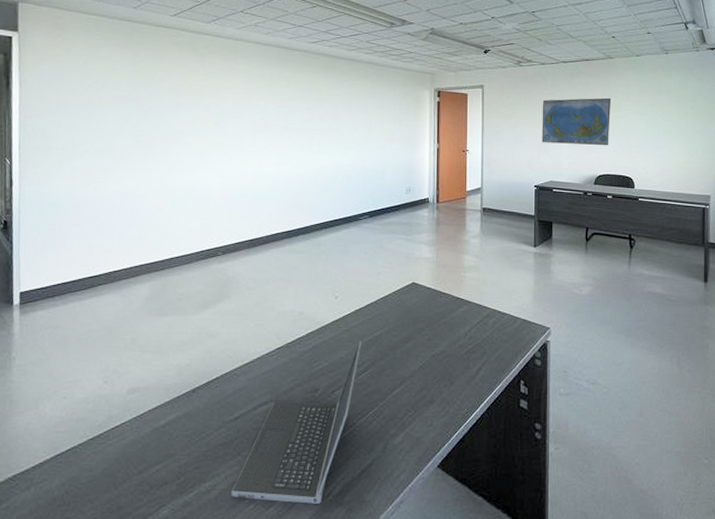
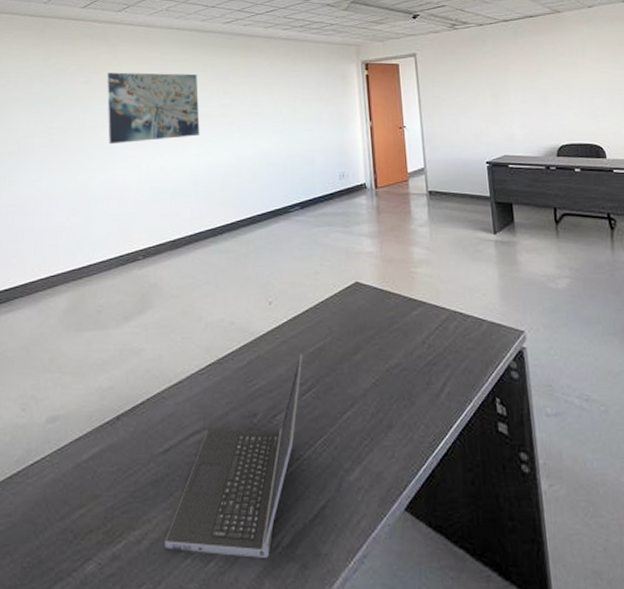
wall art: none [194,81,282,150] -> present [107,72,200,145]
world map: present [542,98,612,145] -> none [485,56,569,113]

